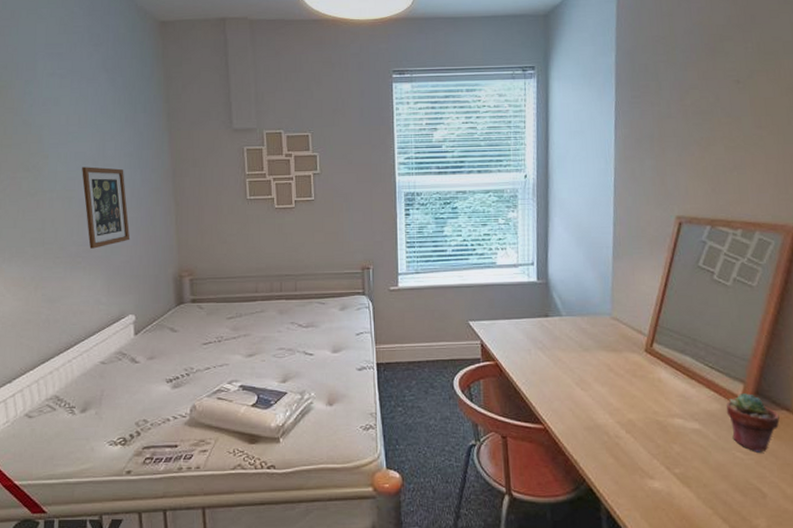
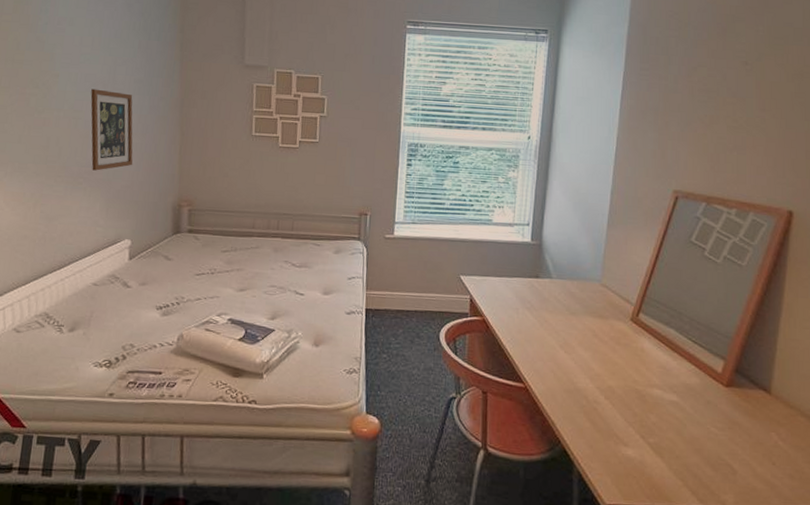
potted succulent: present [725,392,780,453] -> none [705,369,756,430]

